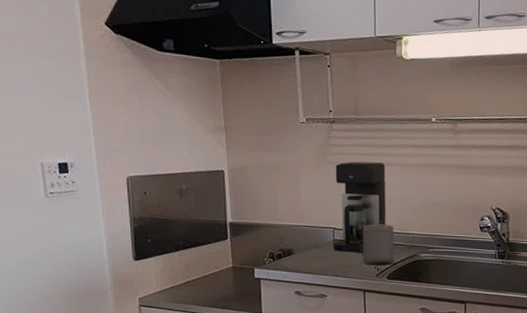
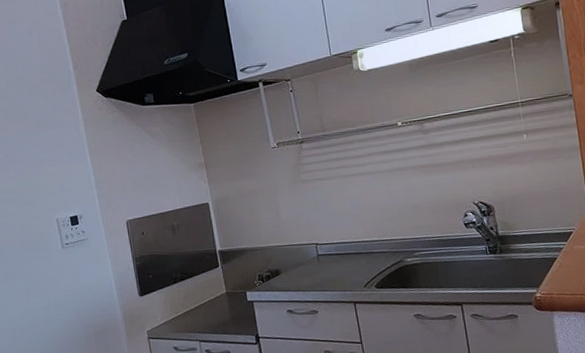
coffee maker: present [333,161,386,253] -> none [310,173,367,267]
canister: present [349,219,408,270] -> none [333,229,393,281]

